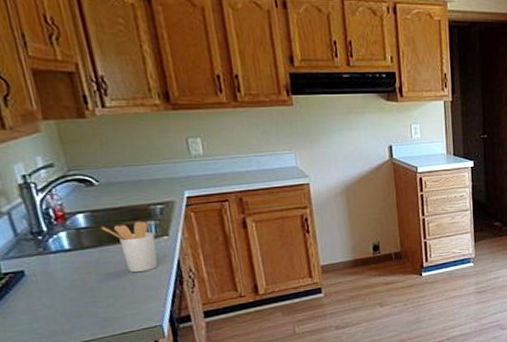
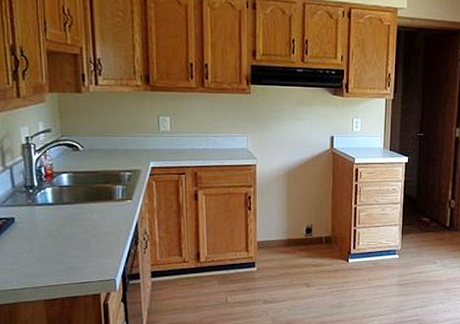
utensil holder: present [101,221,158,273] -> none [79,184,121,230]

